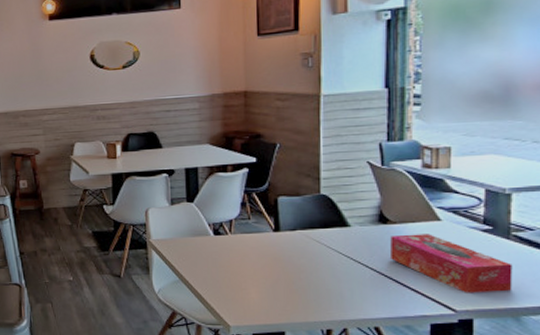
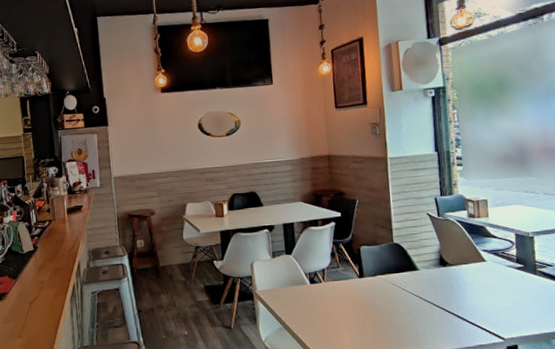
tissue box: present [390,234,513,293] -> none [450,273,543,323]

